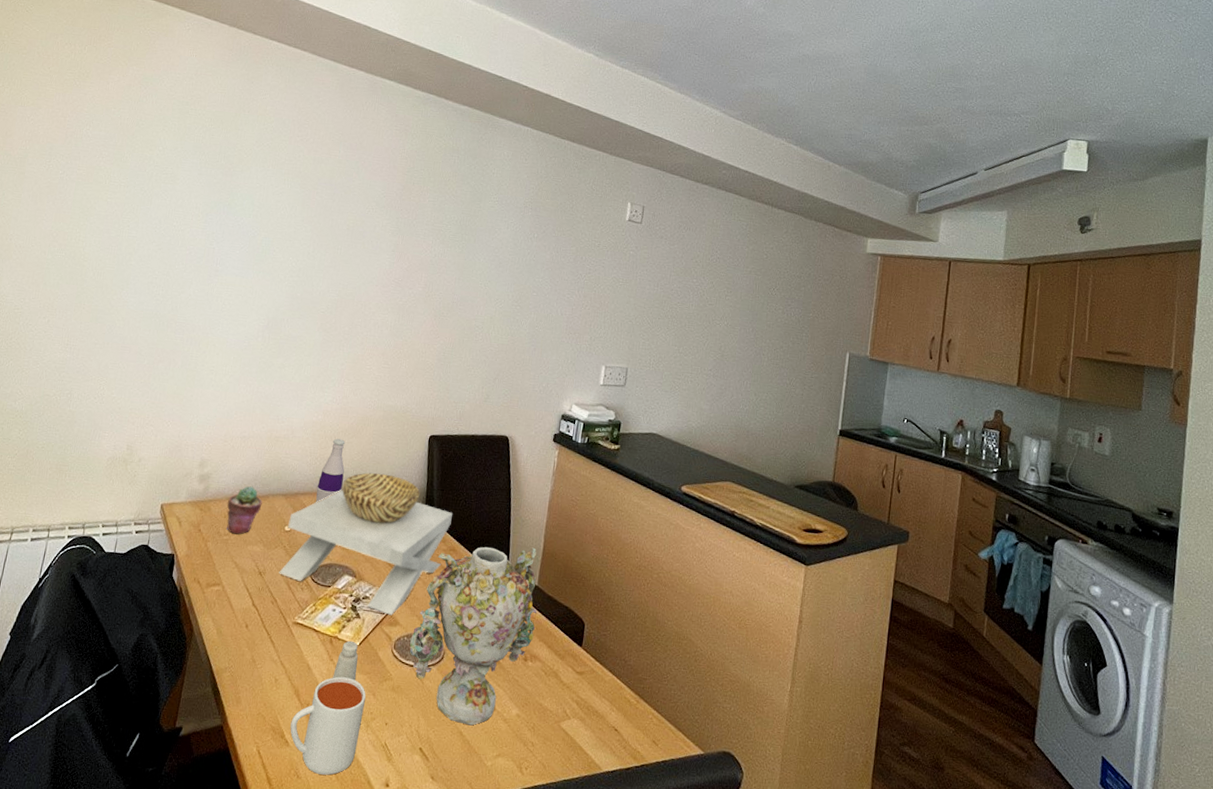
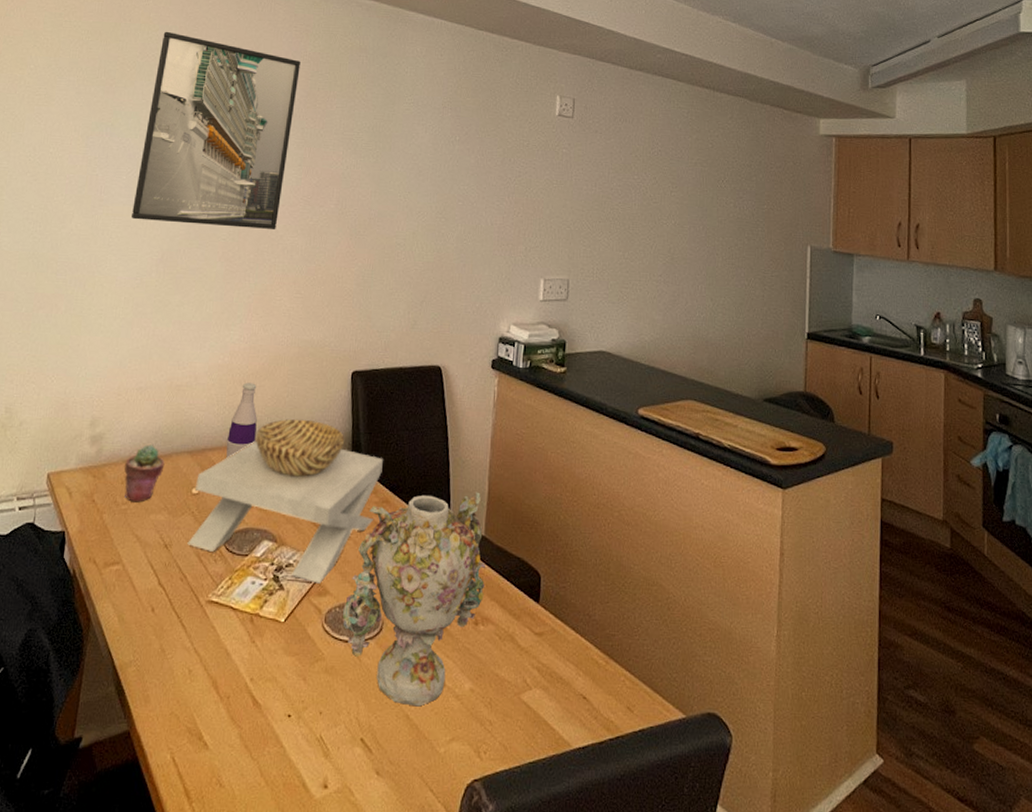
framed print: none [243,123,399,306] -> present [132,31,301,229]
mug: present [290,676,366,775] -> none [209,661,296,781]
saltshaker: present [333,640,358,681] -> none [256,617,284,664]

